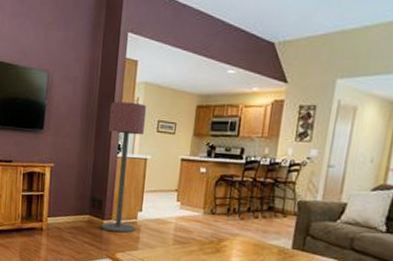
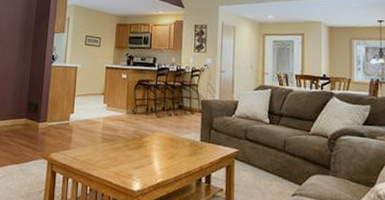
floor lamp: present [101,101,147,233] -> none [36,20,76,134]

